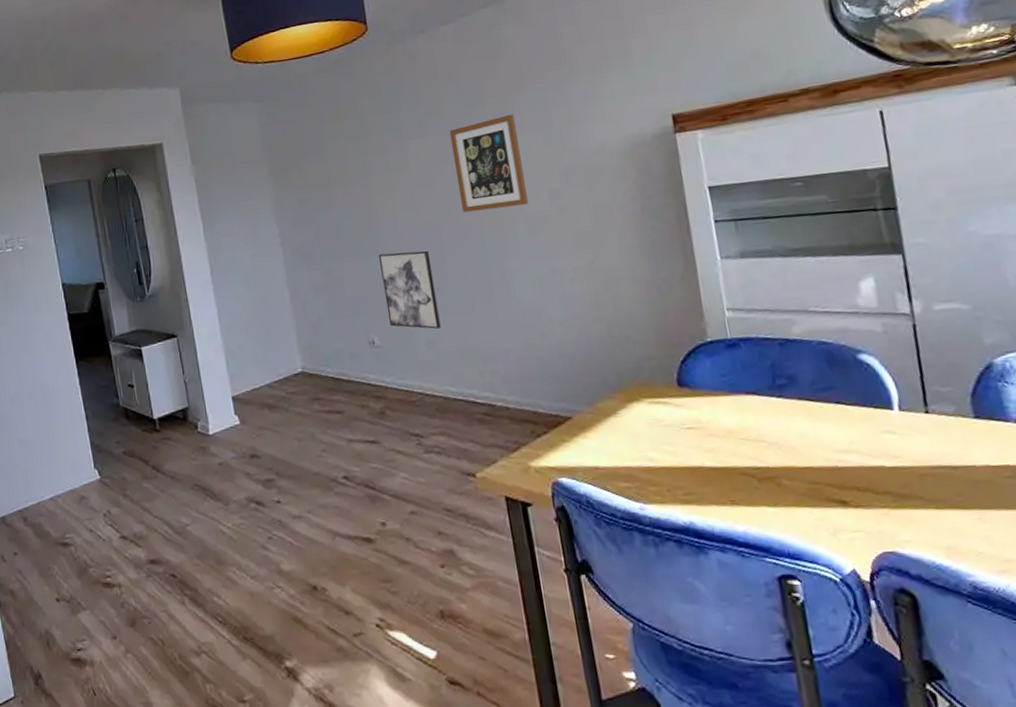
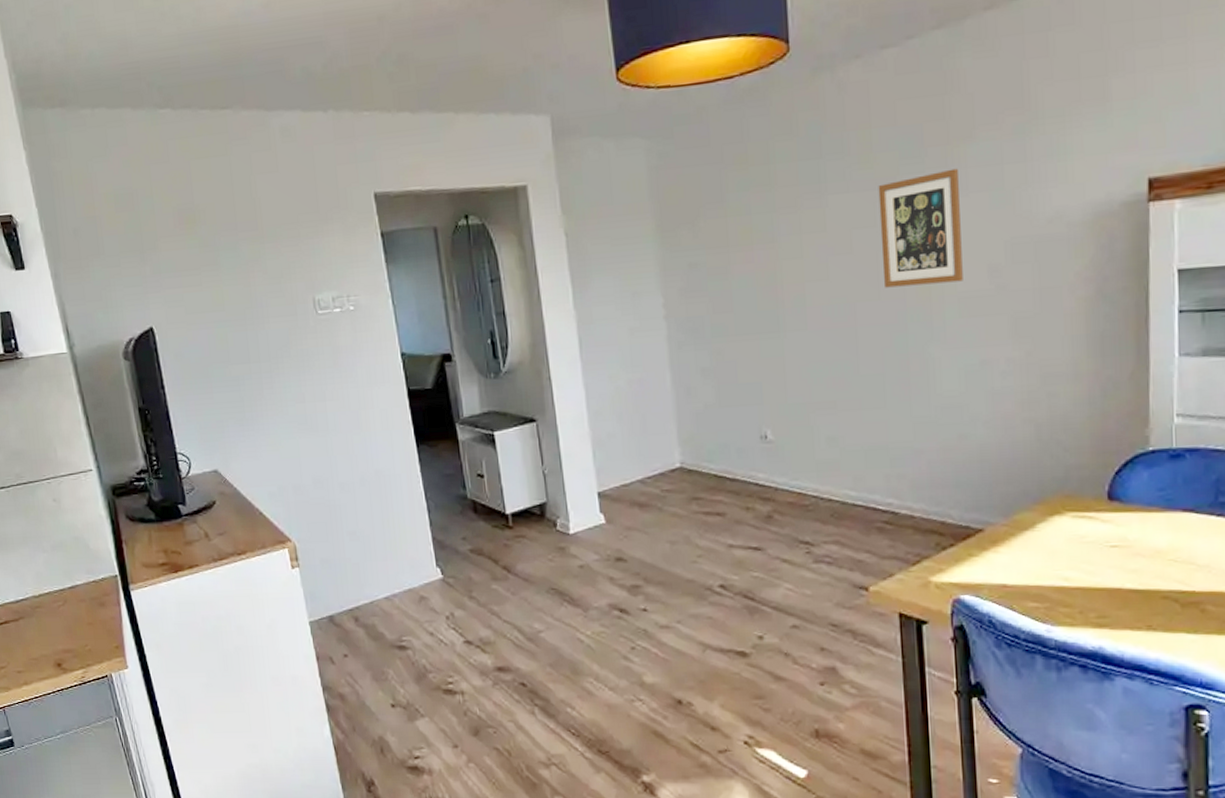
wall art: present [379,250,441,329] -> none [780,331,846,424]

